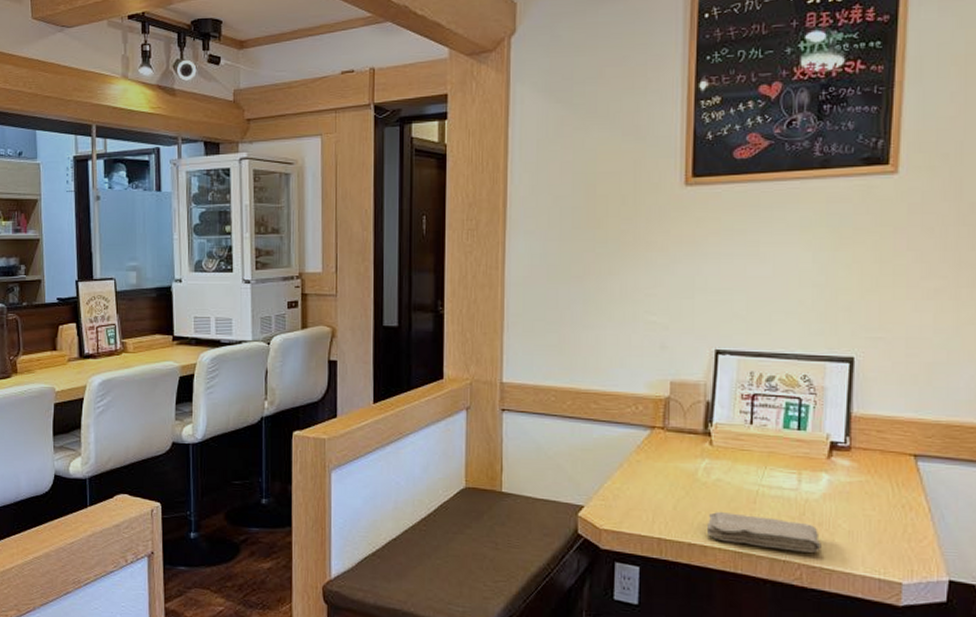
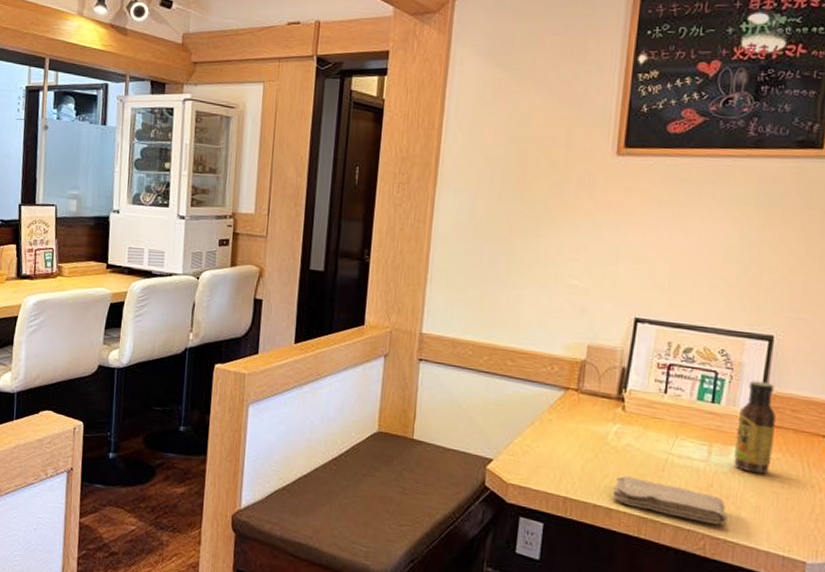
sauce bottle: none [824,404,863,498] -> present [734,380,776,474]

